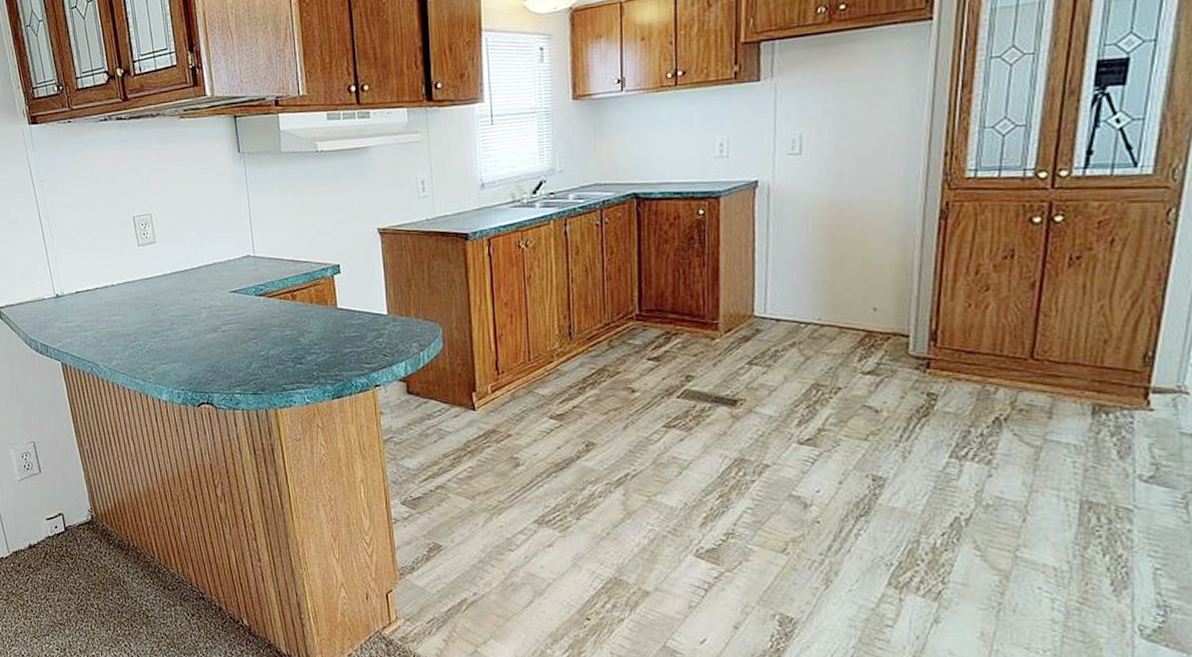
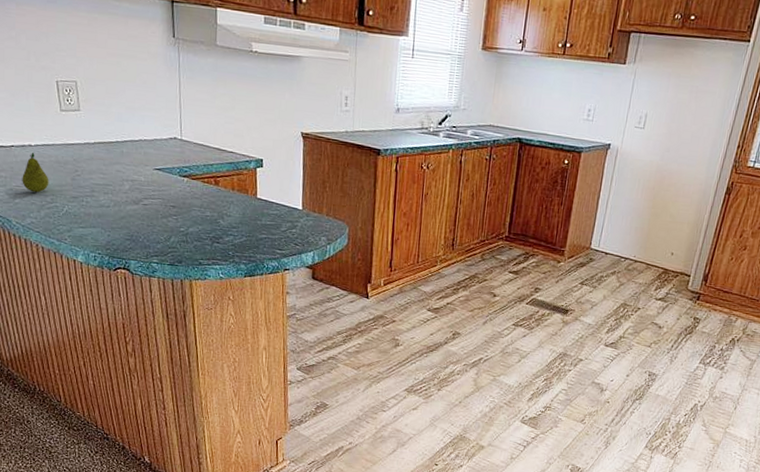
fruit: none [107,292,132,333] -> present [22,153,49,193]

